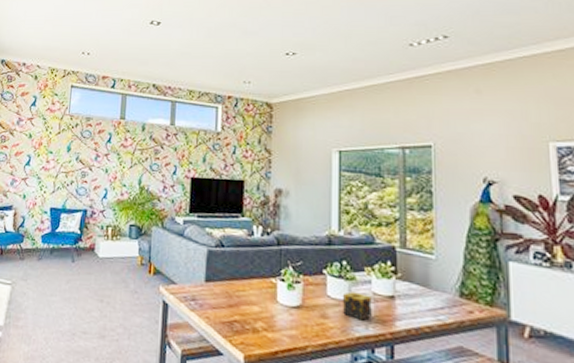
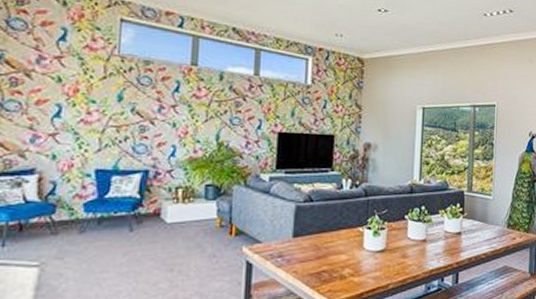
candle: present [343,291,372,321] -> none [420,232,444,256]

